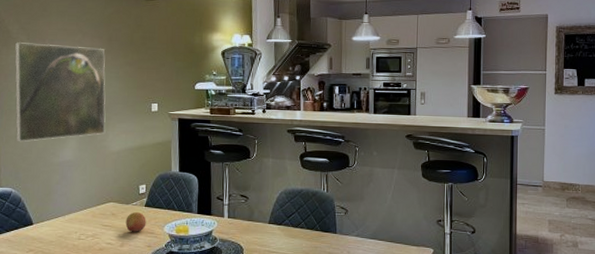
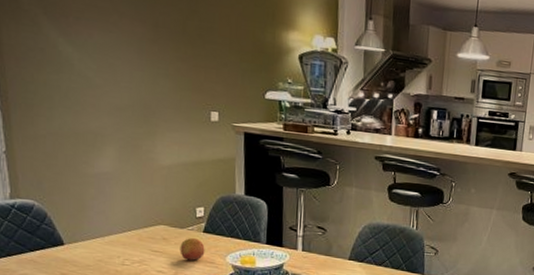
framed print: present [15,41,106,142] -> none [28,15,152,145]

